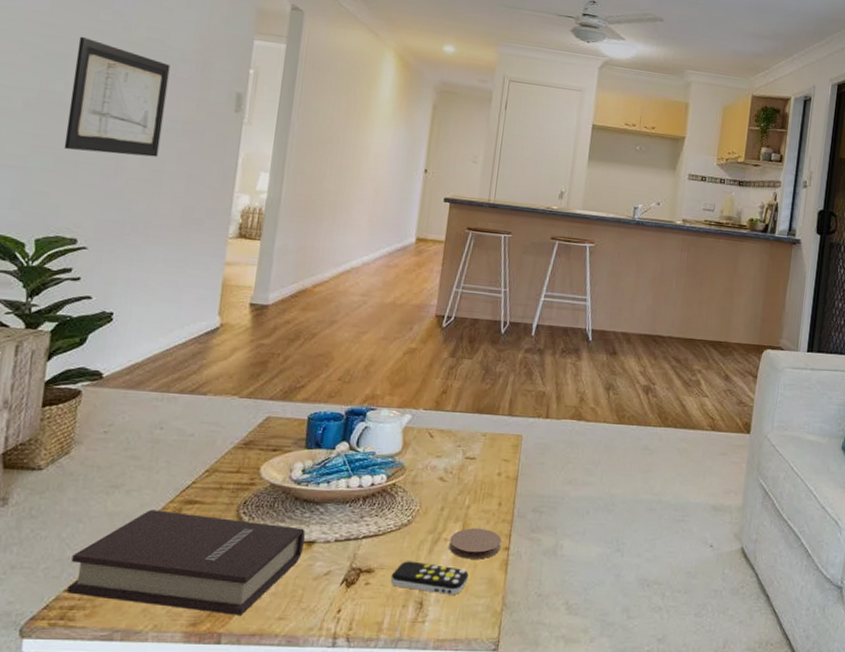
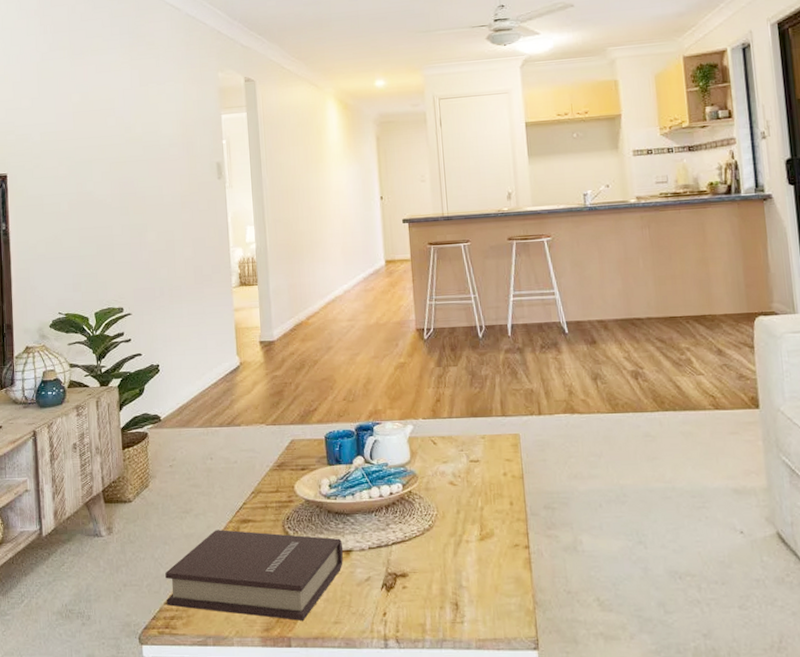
wall art: present [64,36,171,158] -> none [96,143,168,237]
remote control: present [390,561,469,595] -> none [424,564,496,595]
coaster: present [449,528,502,560] -> none [471,529,521,559]

